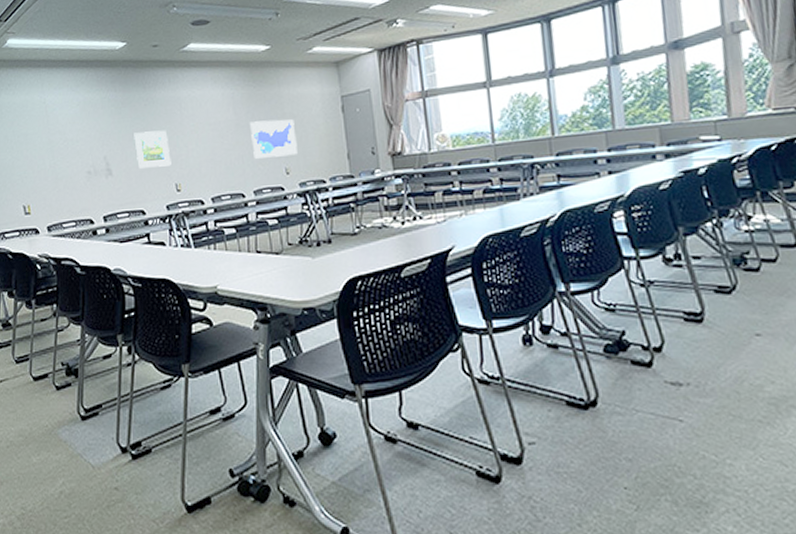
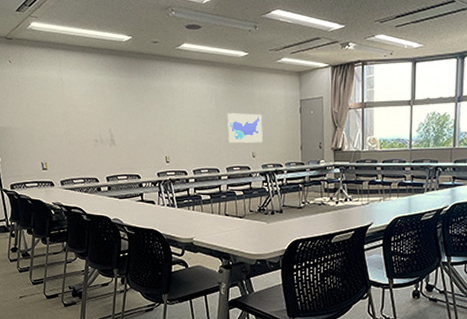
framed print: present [134,130,171,169] -> none [134,112,163,142]

